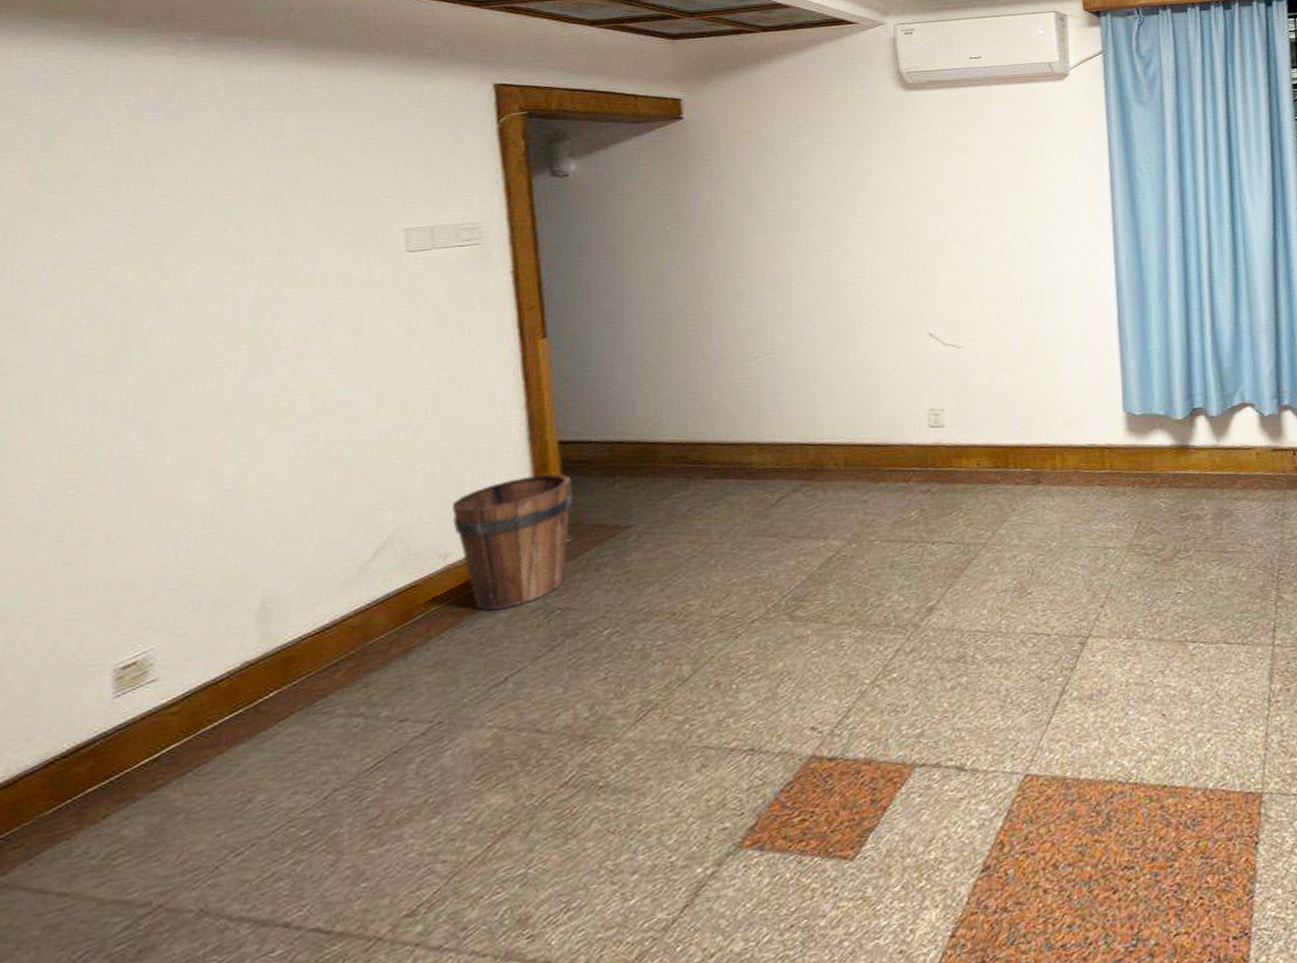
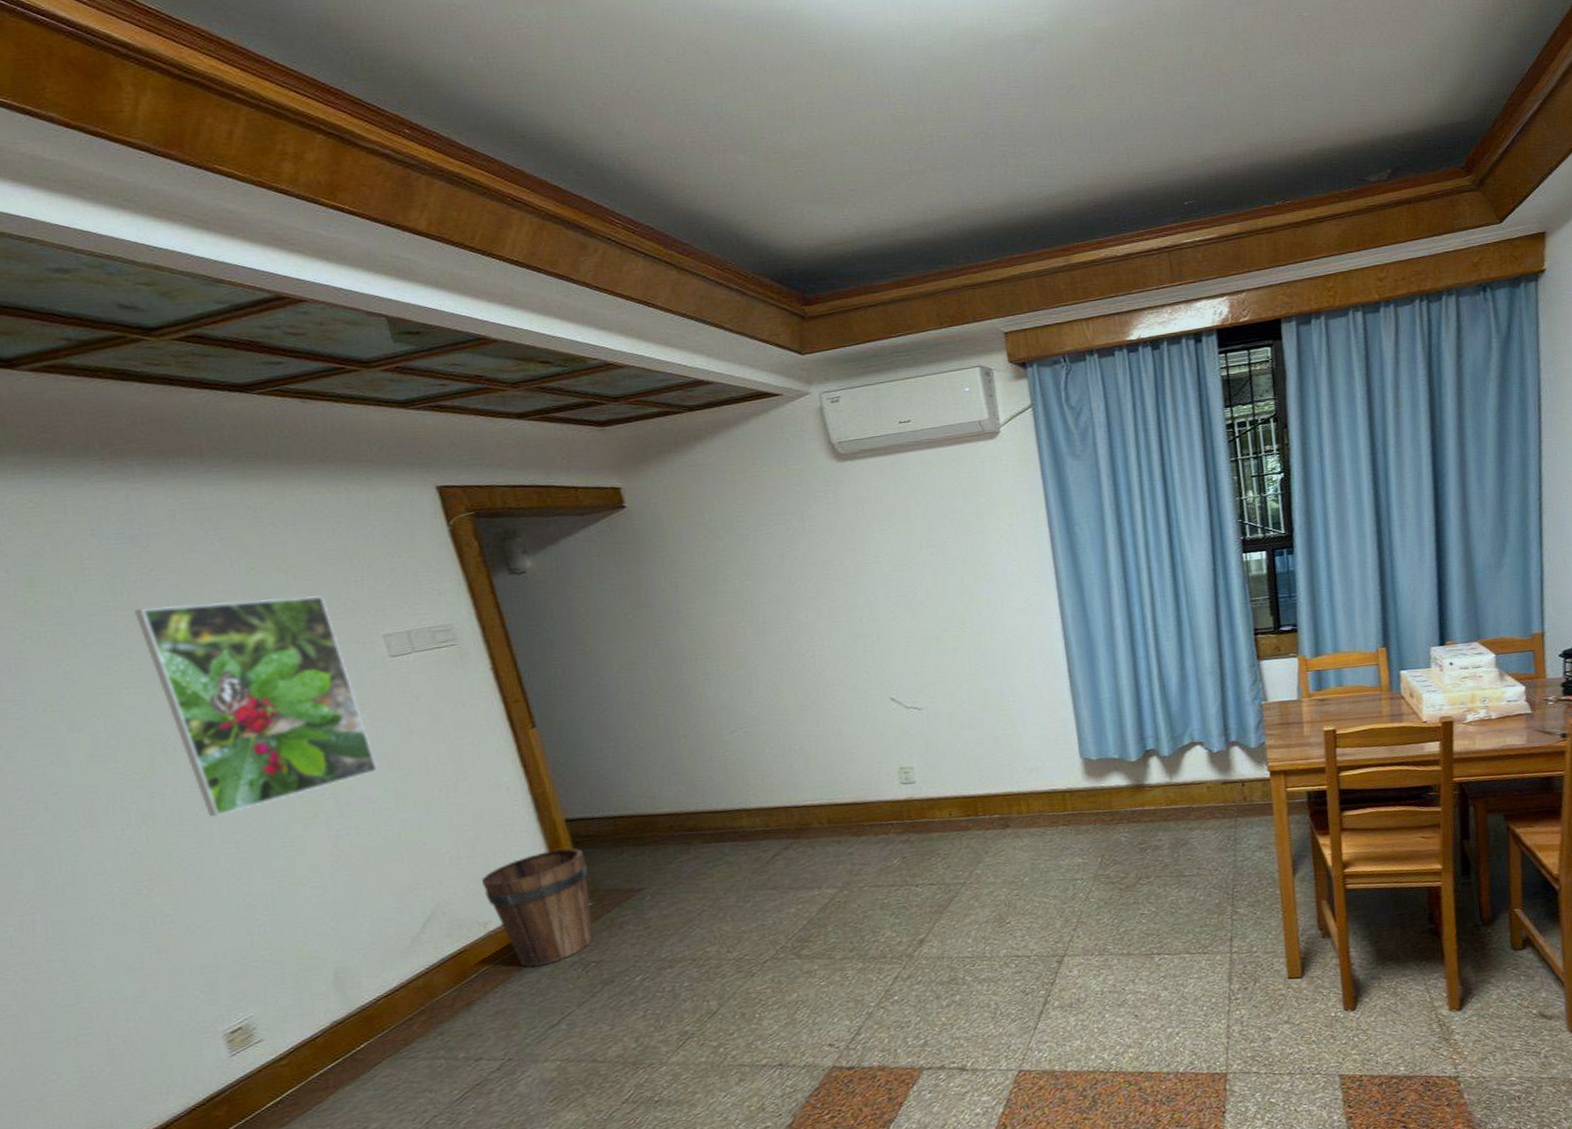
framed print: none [148,182,367,412] -> present [135,595,379,817]

